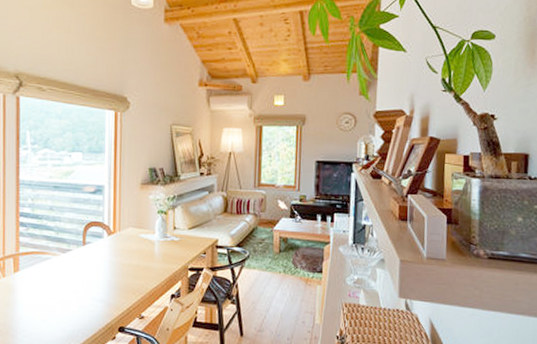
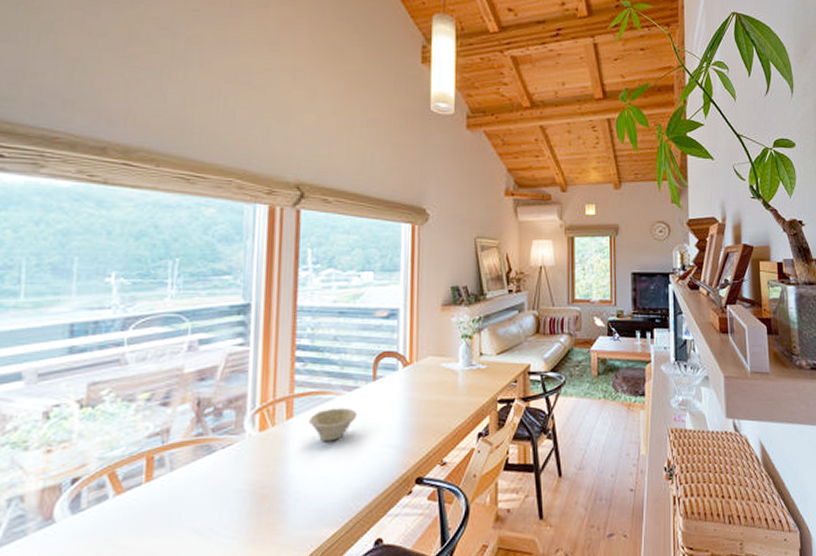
bowl: none [31,266,70,293] -> present [308,407,357,442]

